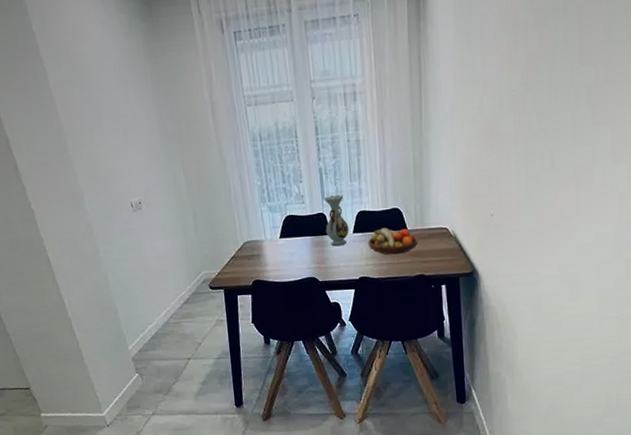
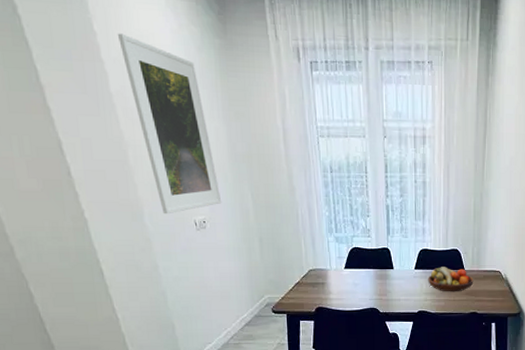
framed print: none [53,30,156,199] -> present [117,33,222,215]
vase: present [324,195,349,247] -> none [389,232,411,280]

